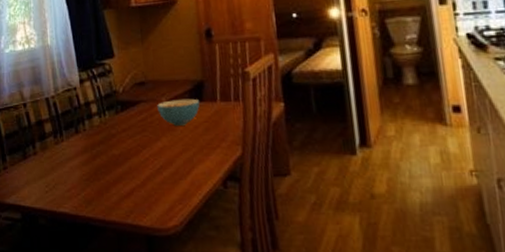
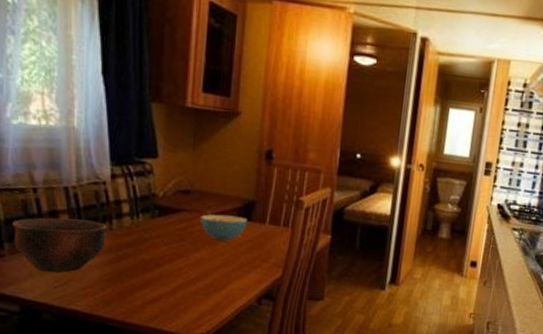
bowl: none [10,125,82,179] -> present [12,217,108,274]

